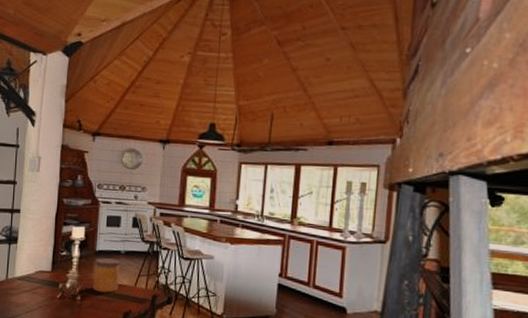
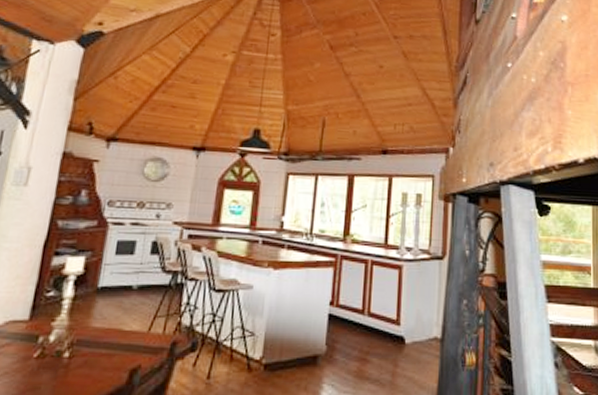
jar: present [93,258,121,293] -> none [88,297,131,344]

